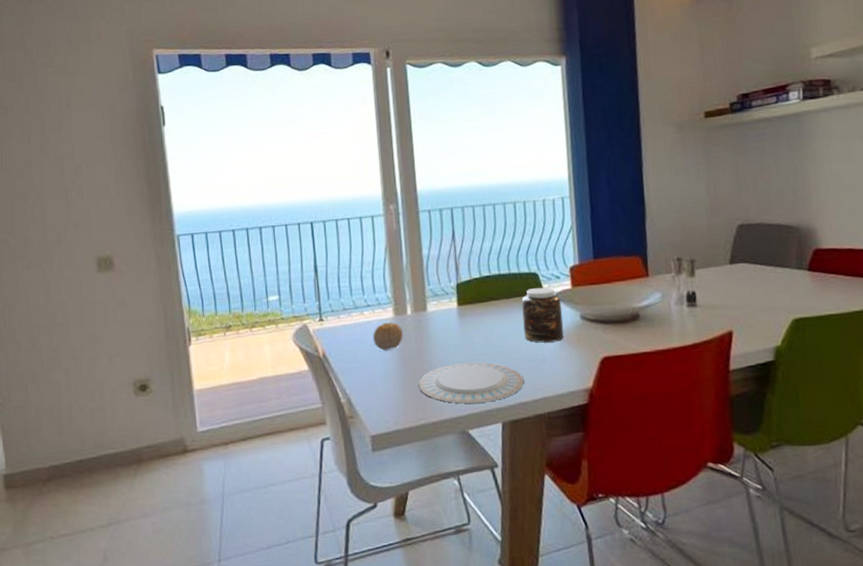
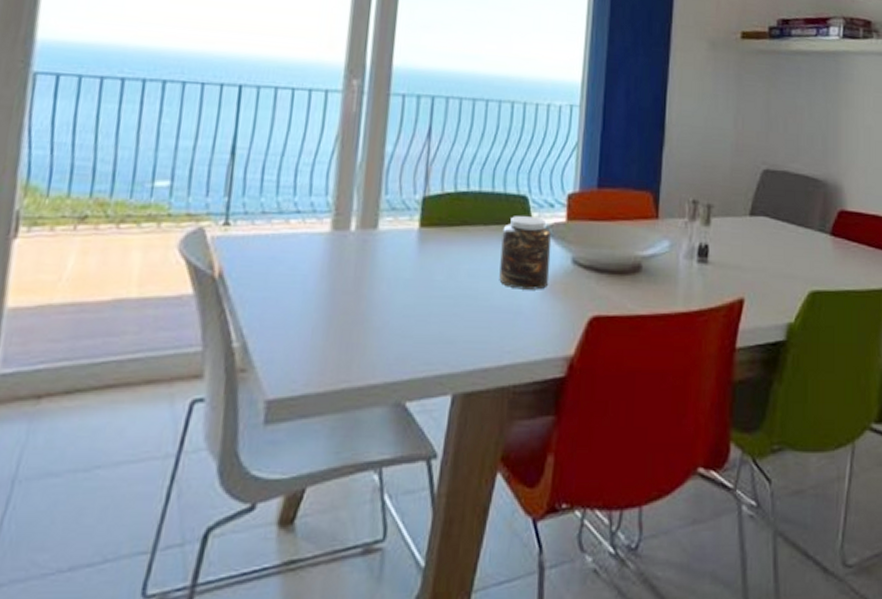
fruit: present [373,322,403,351] -> none [296,238,339,278]
plate: present [418,362,524,404] -> none [347,306,489,364]

